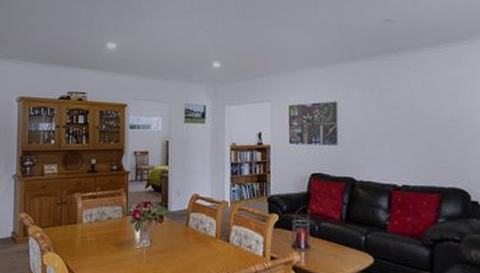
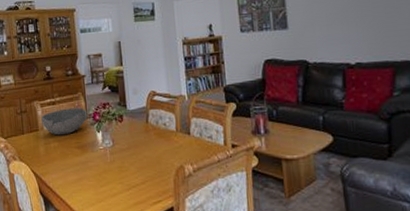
bowl: none [81,203,128,231] -> present [41,108,88,136]

